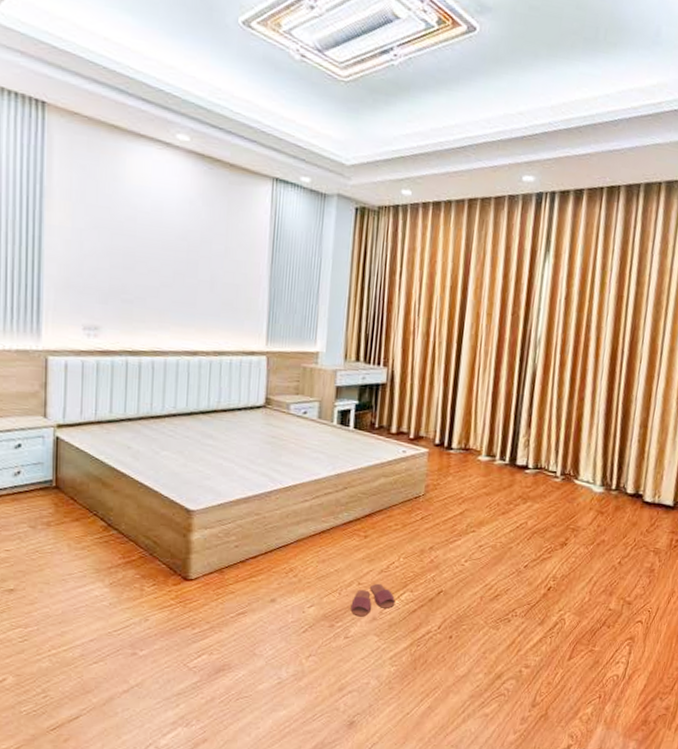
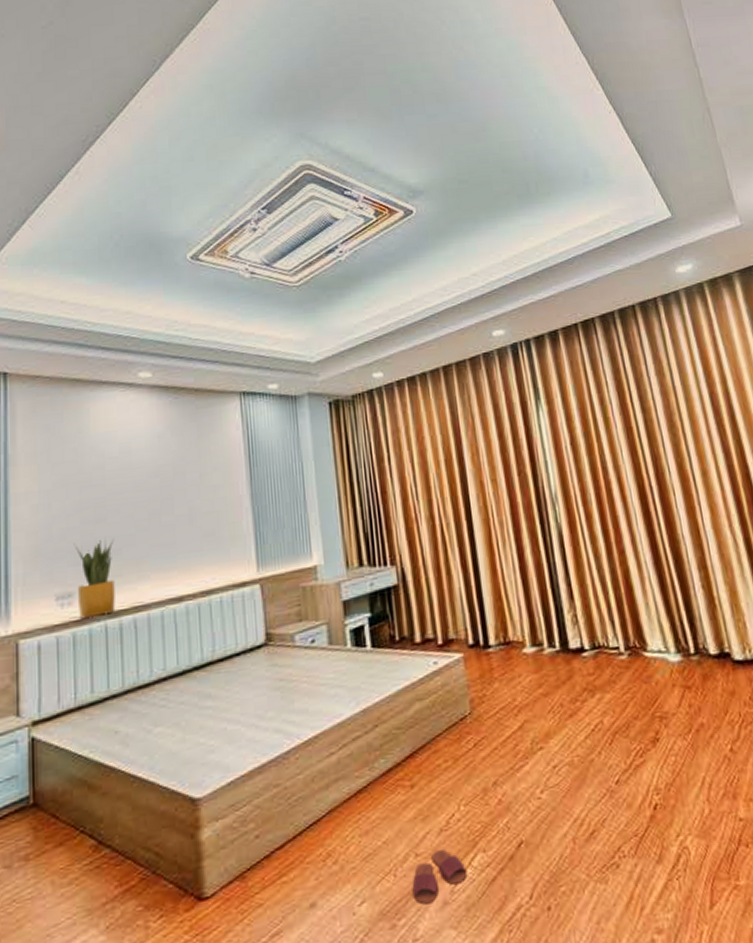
planter: none [102,286,141,352] -> present [75,538,116,619]

